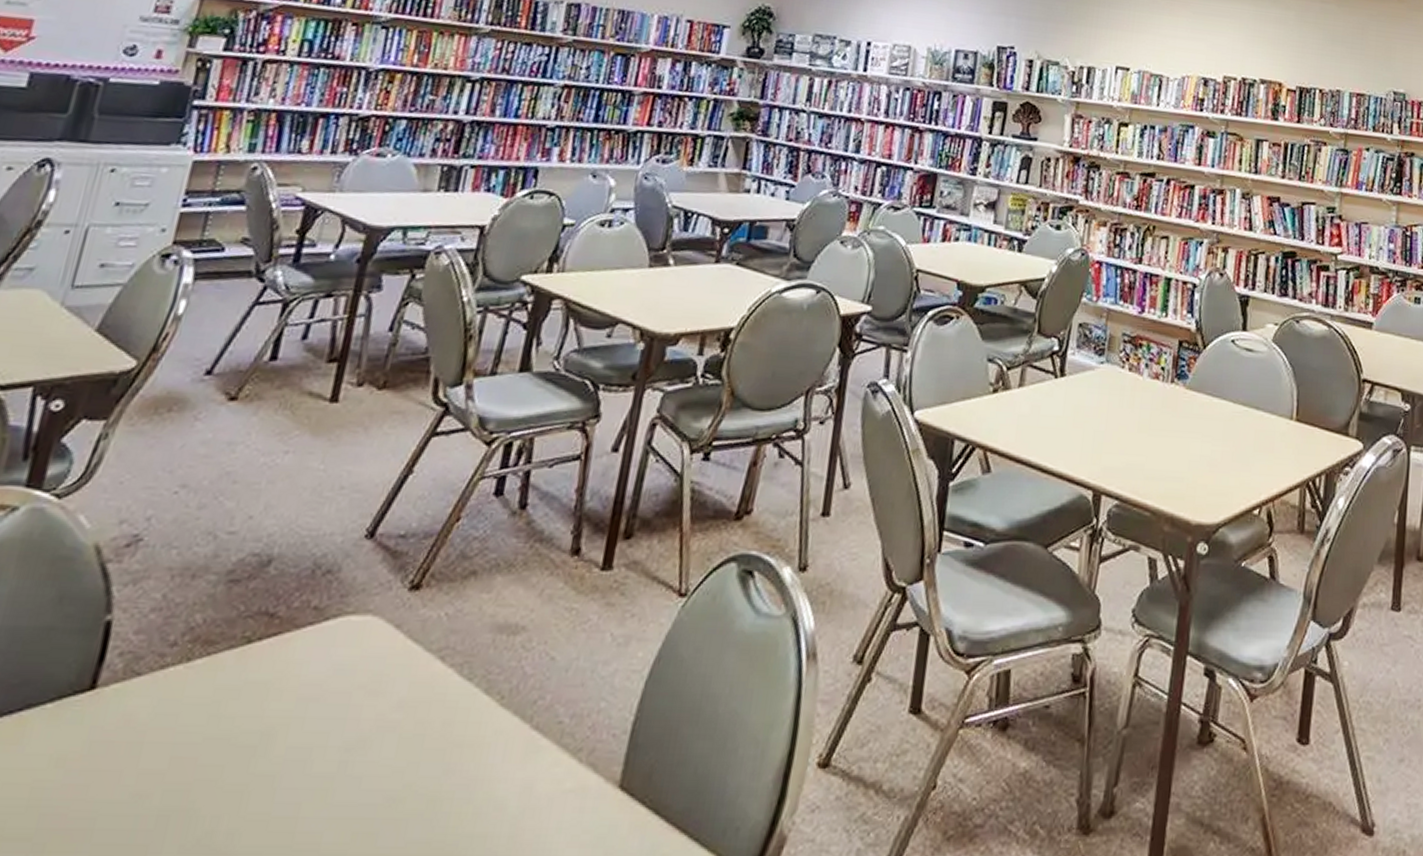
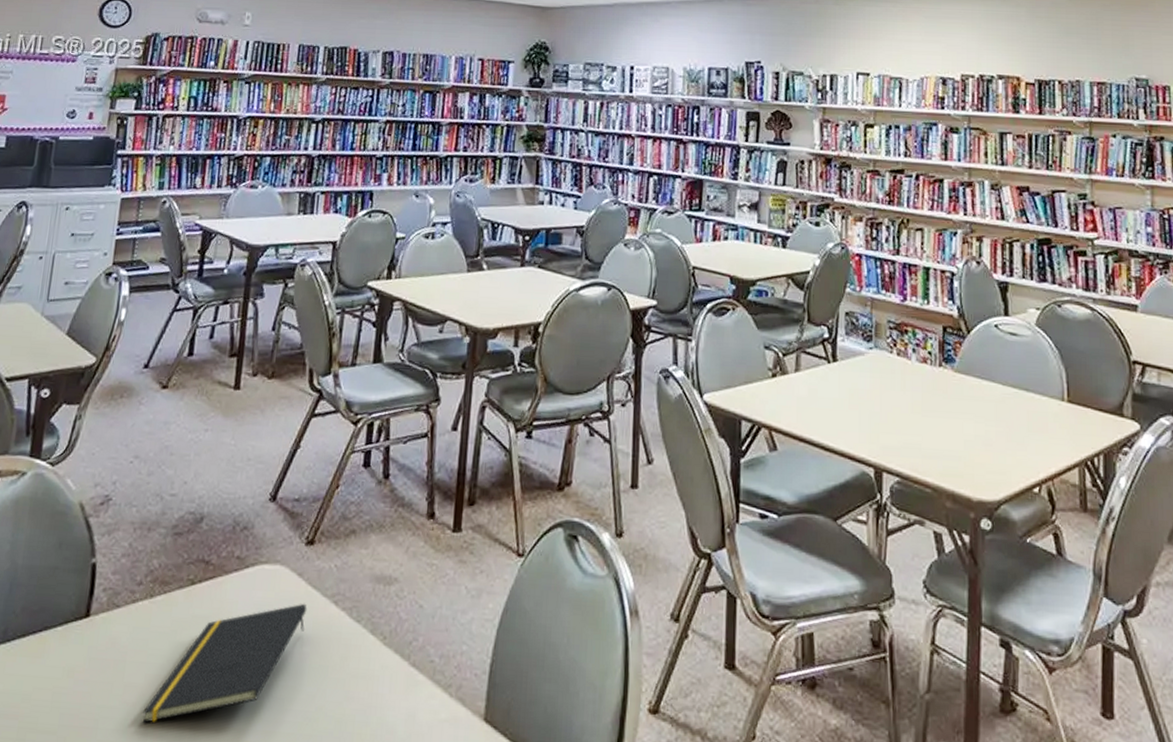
notepad: none [161,660,404,818] -> present [143,603,307,723]

